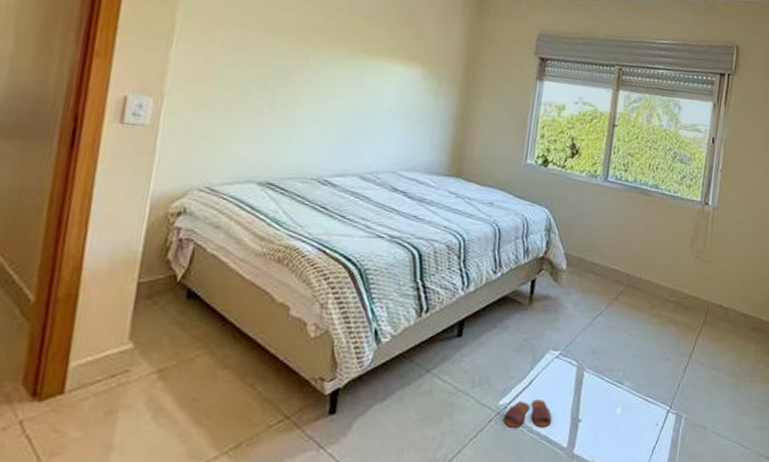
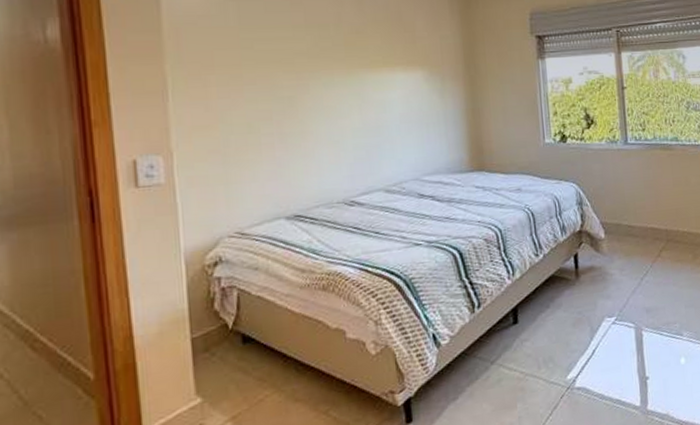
slippers: present [503,399,552,428] -> none [574,366,621,399]

